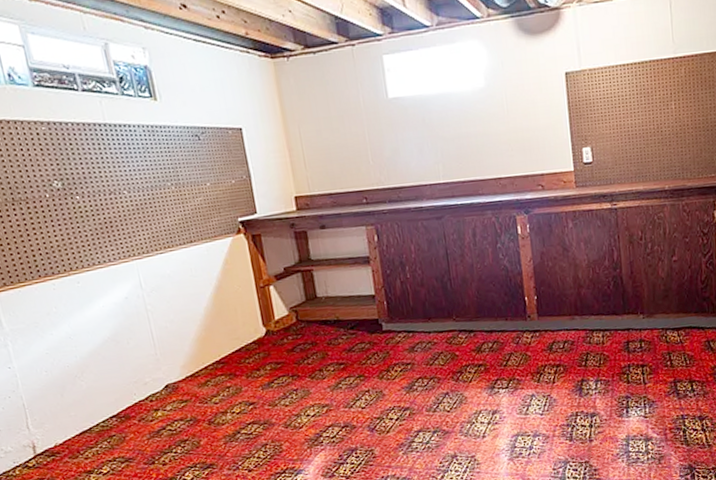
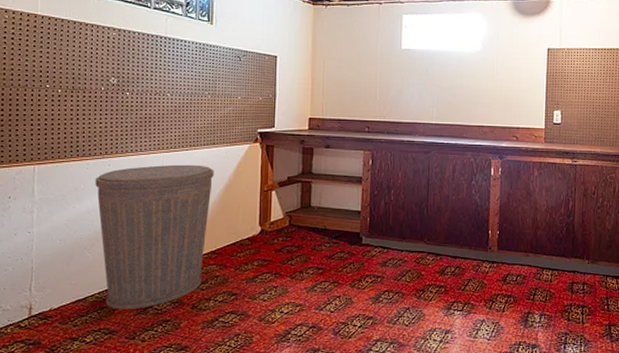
trash can: none [66,268,213,436] -> present [95,164,214,310]

